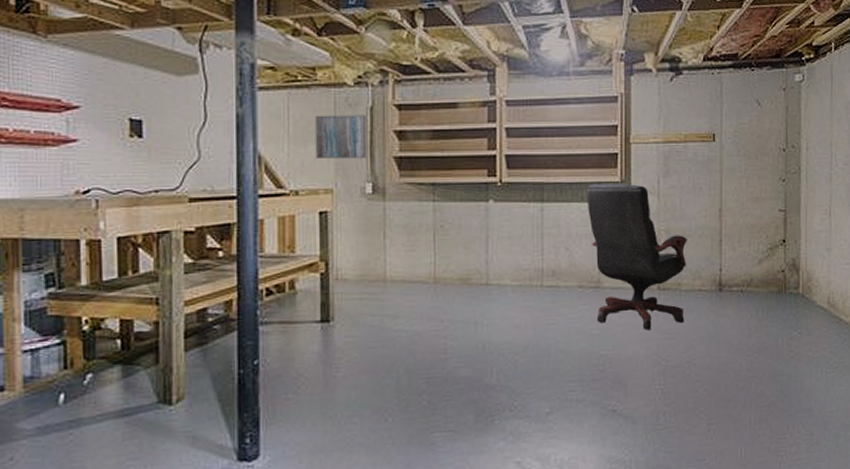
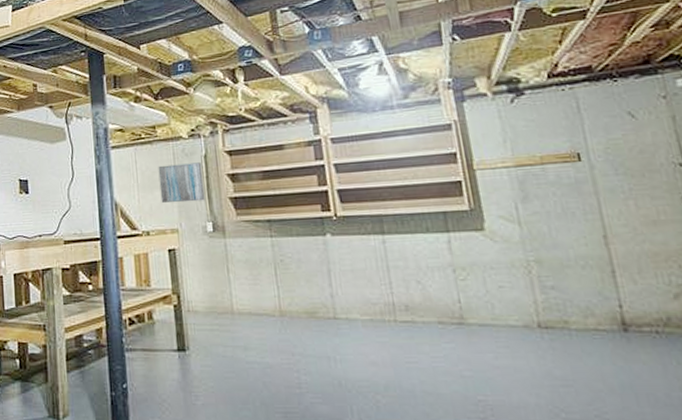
office chair: present [588,183,687,330] -> none [432,211,582,375]

